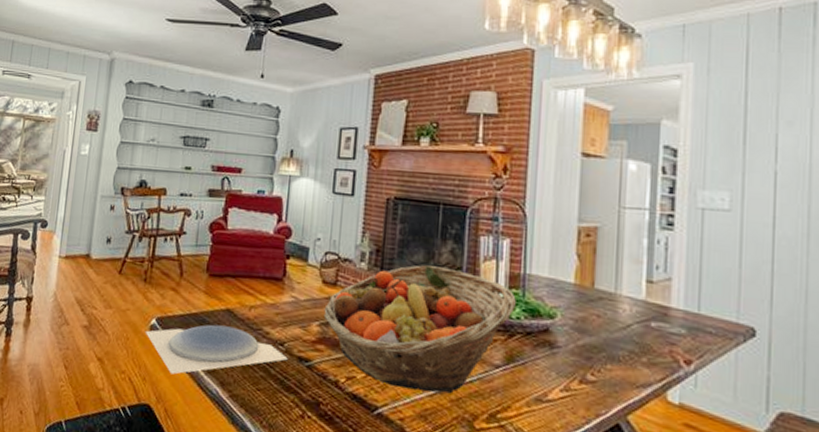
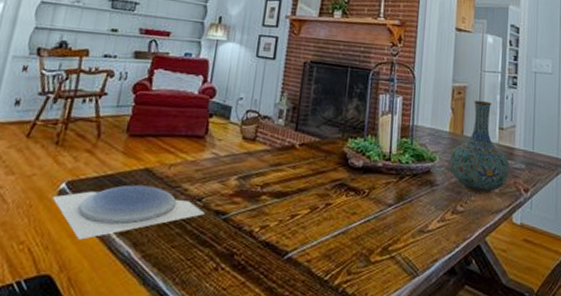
fruit basket: present [323,265,516,394] -> none [242,120,406,234]
vase: none [575,244,663,364] -> present [449,100,510,195]

